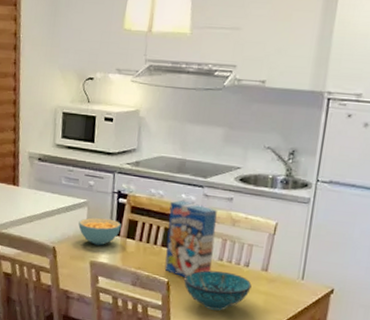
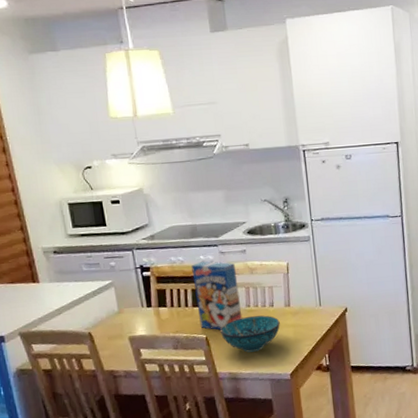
cereal bowl: present [78,217,121,246] -> none [109,293,151,321]

